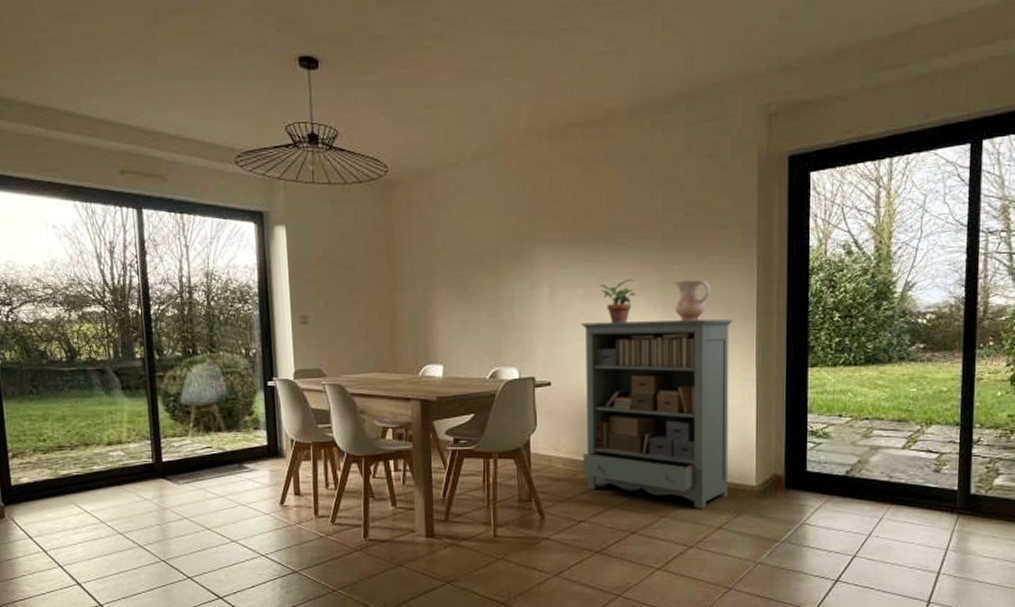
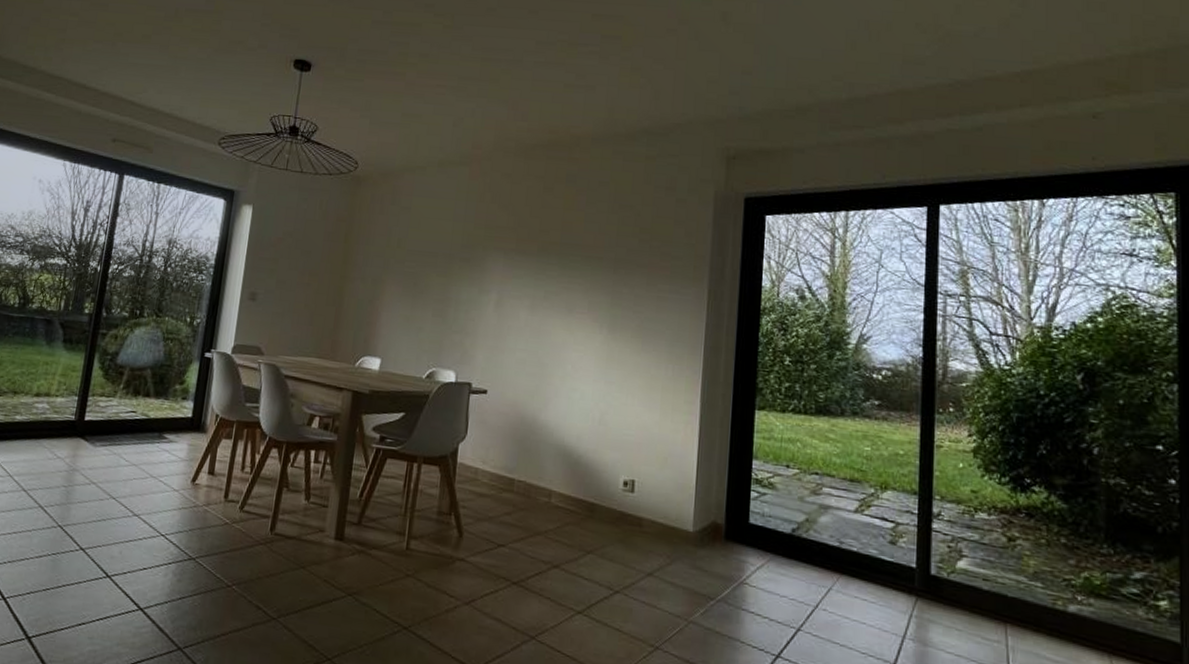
bookshelf: present [581,318,734,509] -> none [509,334,680,550]
potted plant: present [600,278,636,323] -> none [547,296,583,340]
ceramic jug: present [674,280,711,321] -> none [621,304,660,346]

